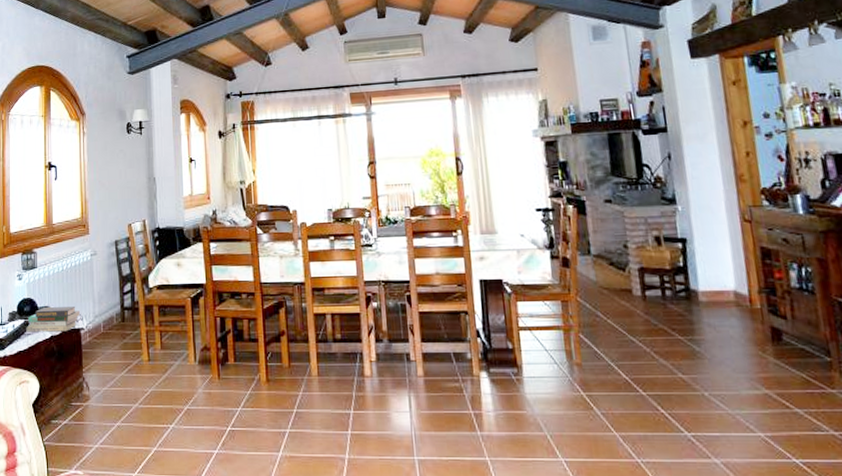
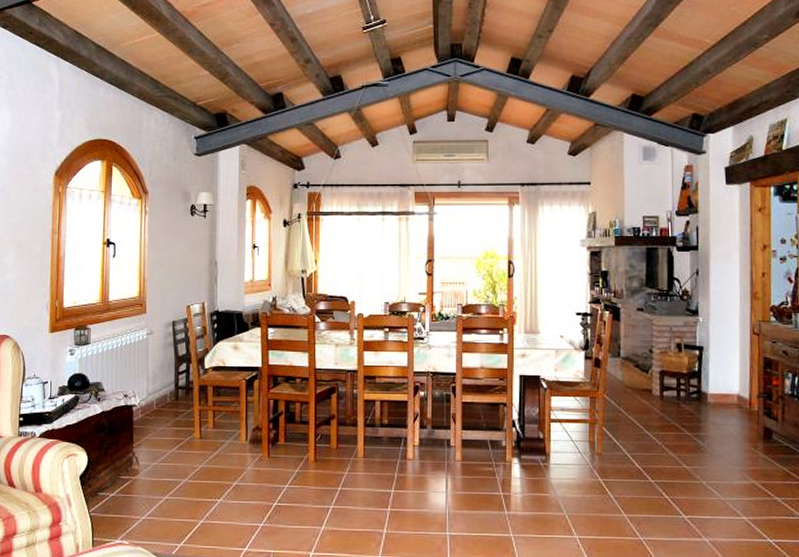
books: present [26,307,80,332] -> none [76,383,133,408]

